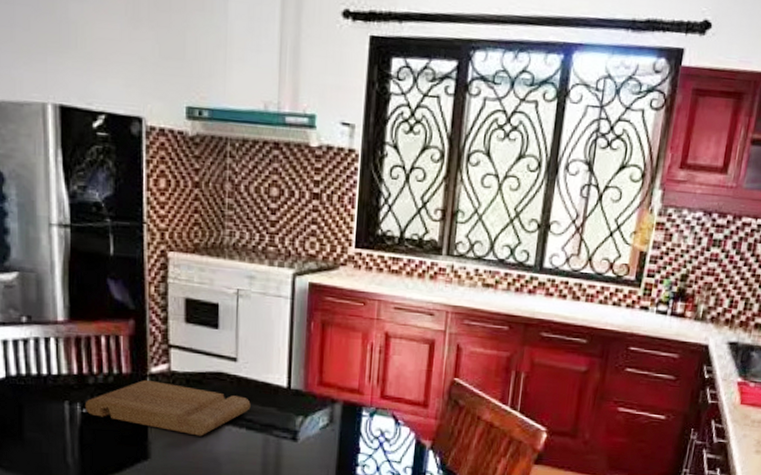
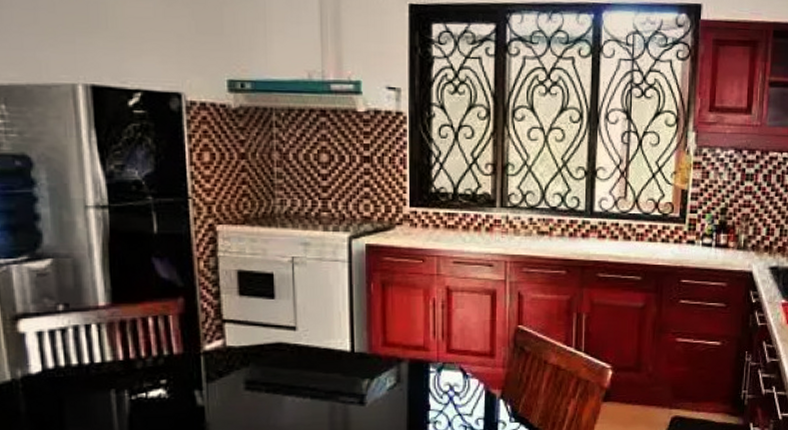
cutting board: present [84,379,251,436] -> none [133,358,314,411]

